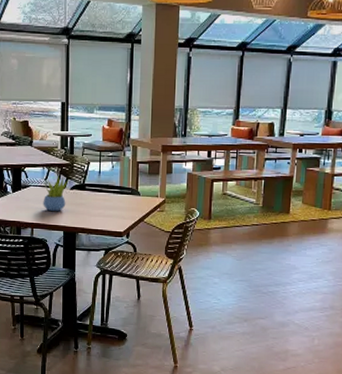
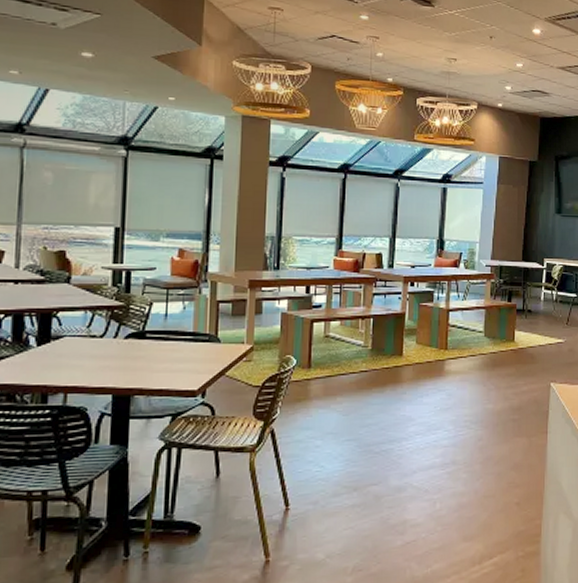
succulent plant: present [43,176,69,212] -> none [83,321,122,370]

